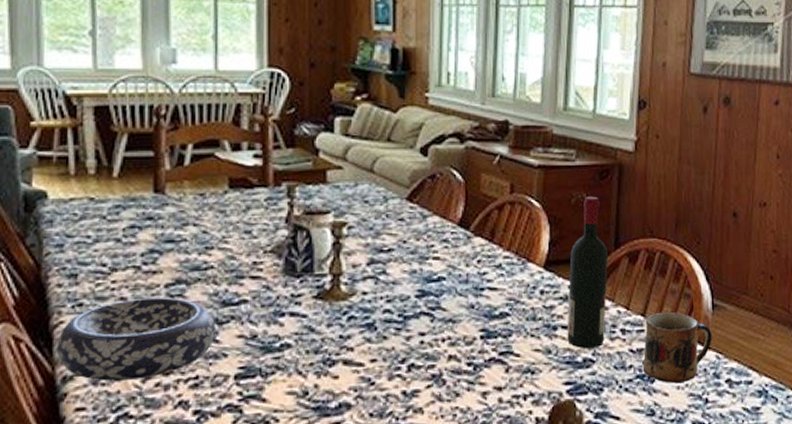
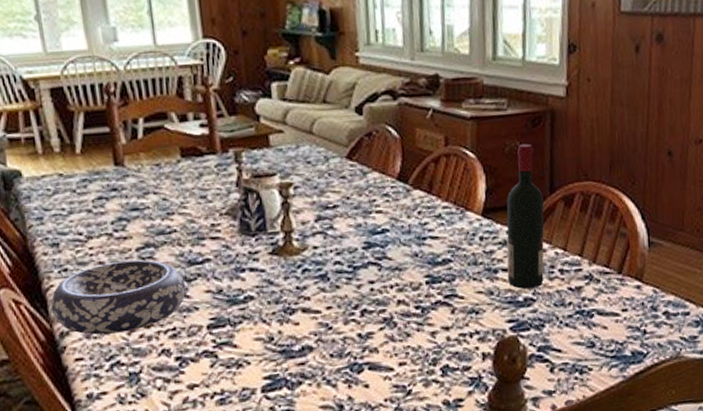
mug: present [642,311,712,383] -> none [581,251,649,317]

